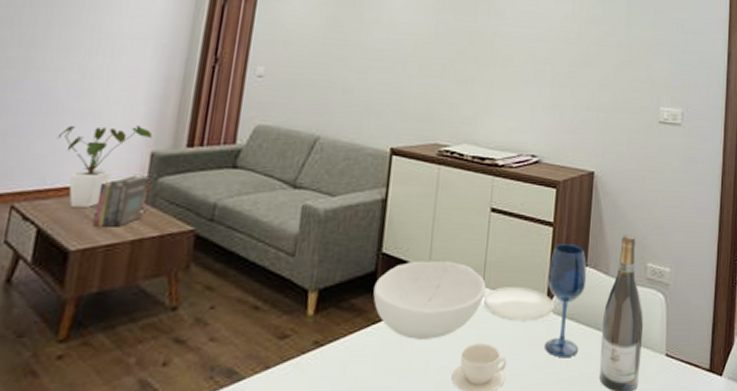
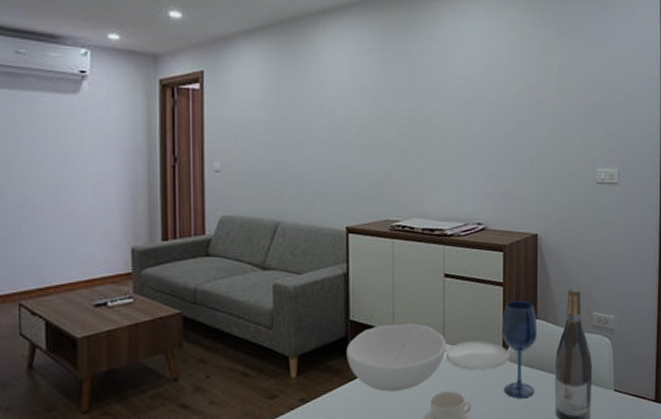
house plant: present [57,125,153,207] -> none [46,225,130,301]
books: present [92,175,150,227] -> none [92,269,134,316]

